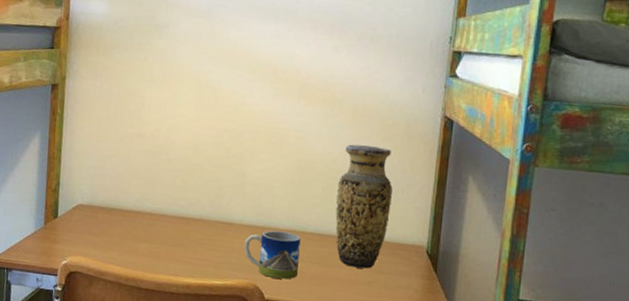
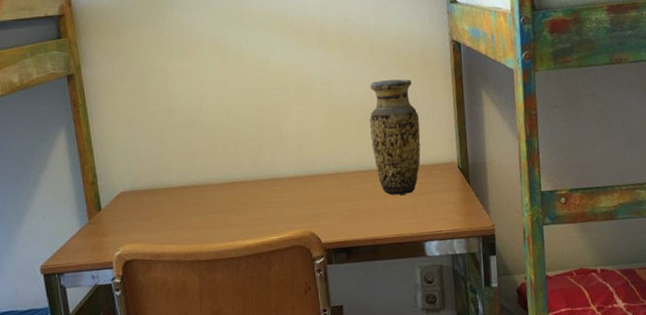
mug: present [243,230,301,280] -> none [293,175,348,222]

